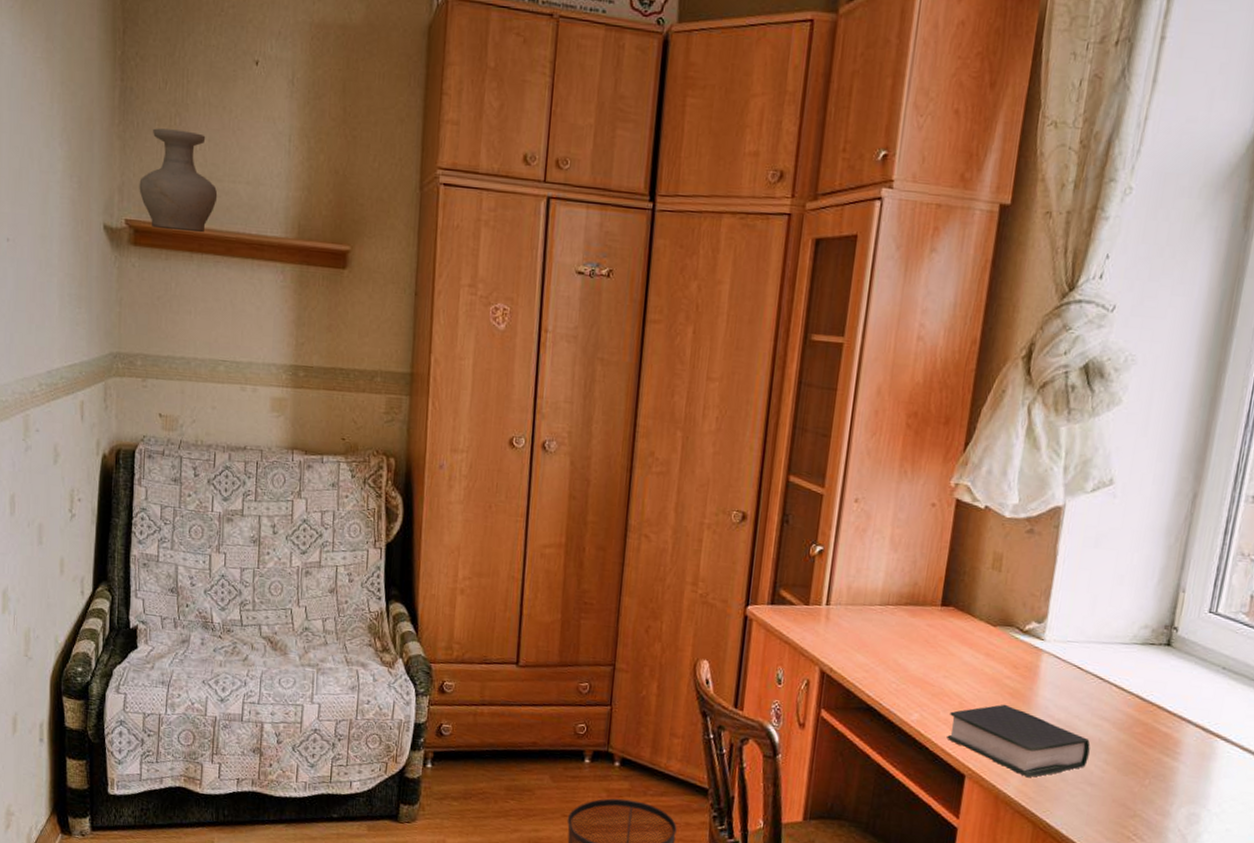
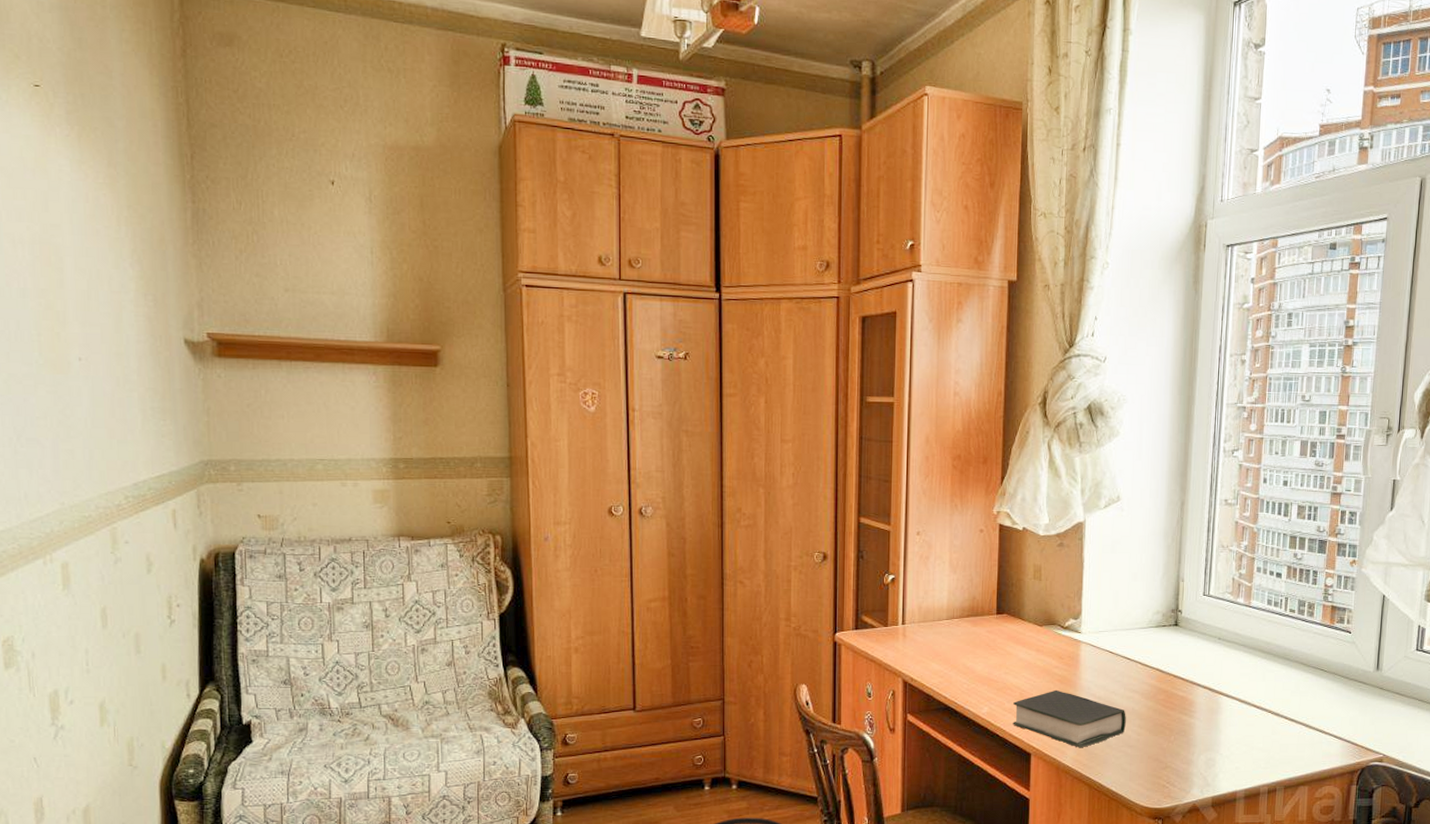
vase: present [139,128,218,233] -> none [219,246,303,342]

